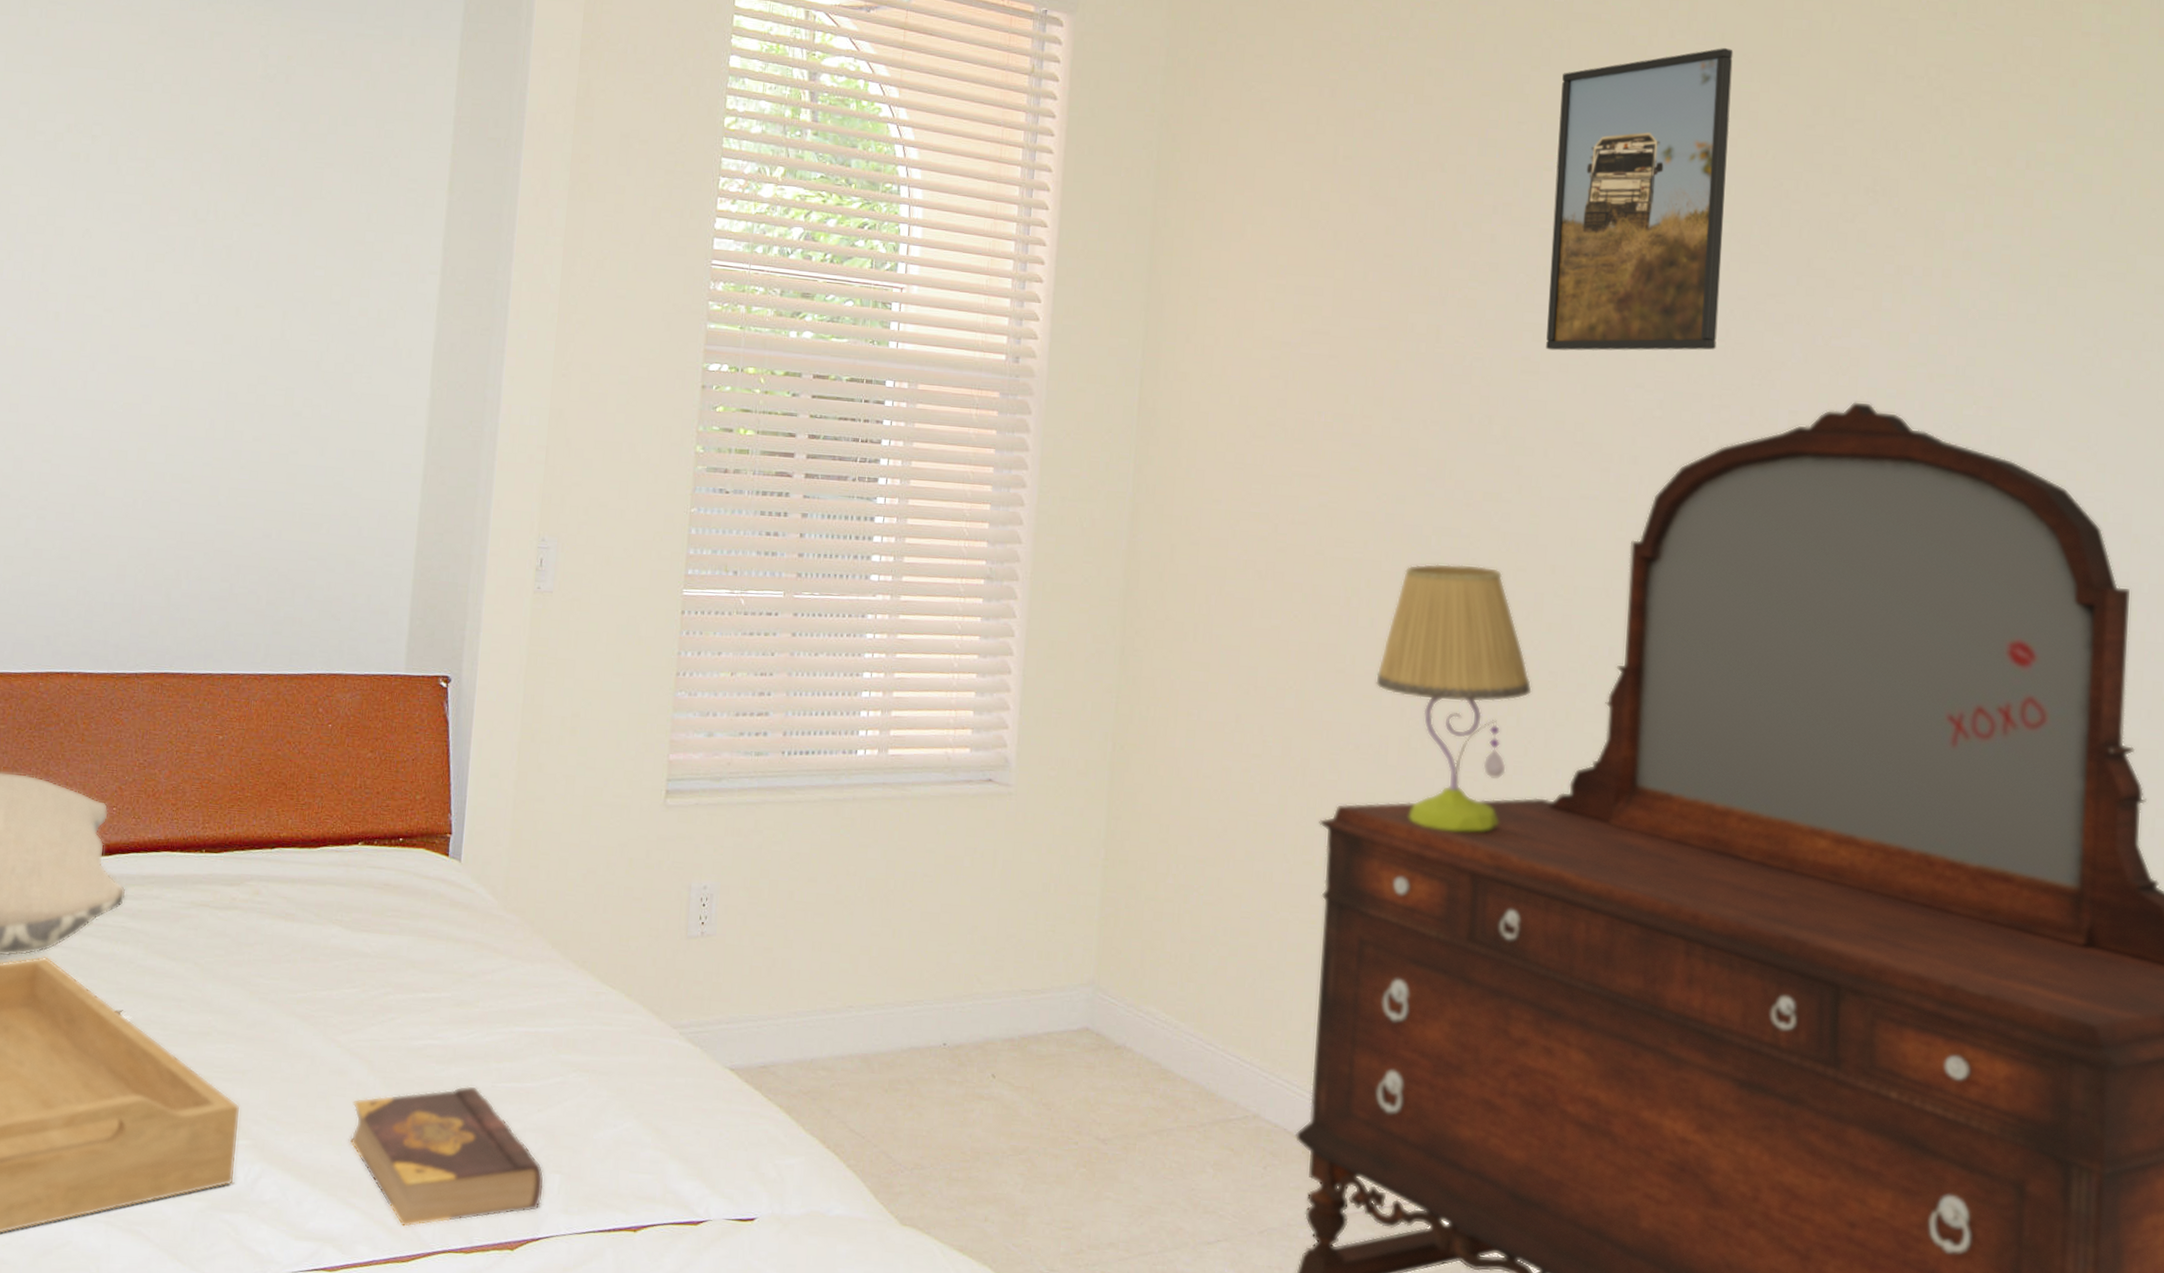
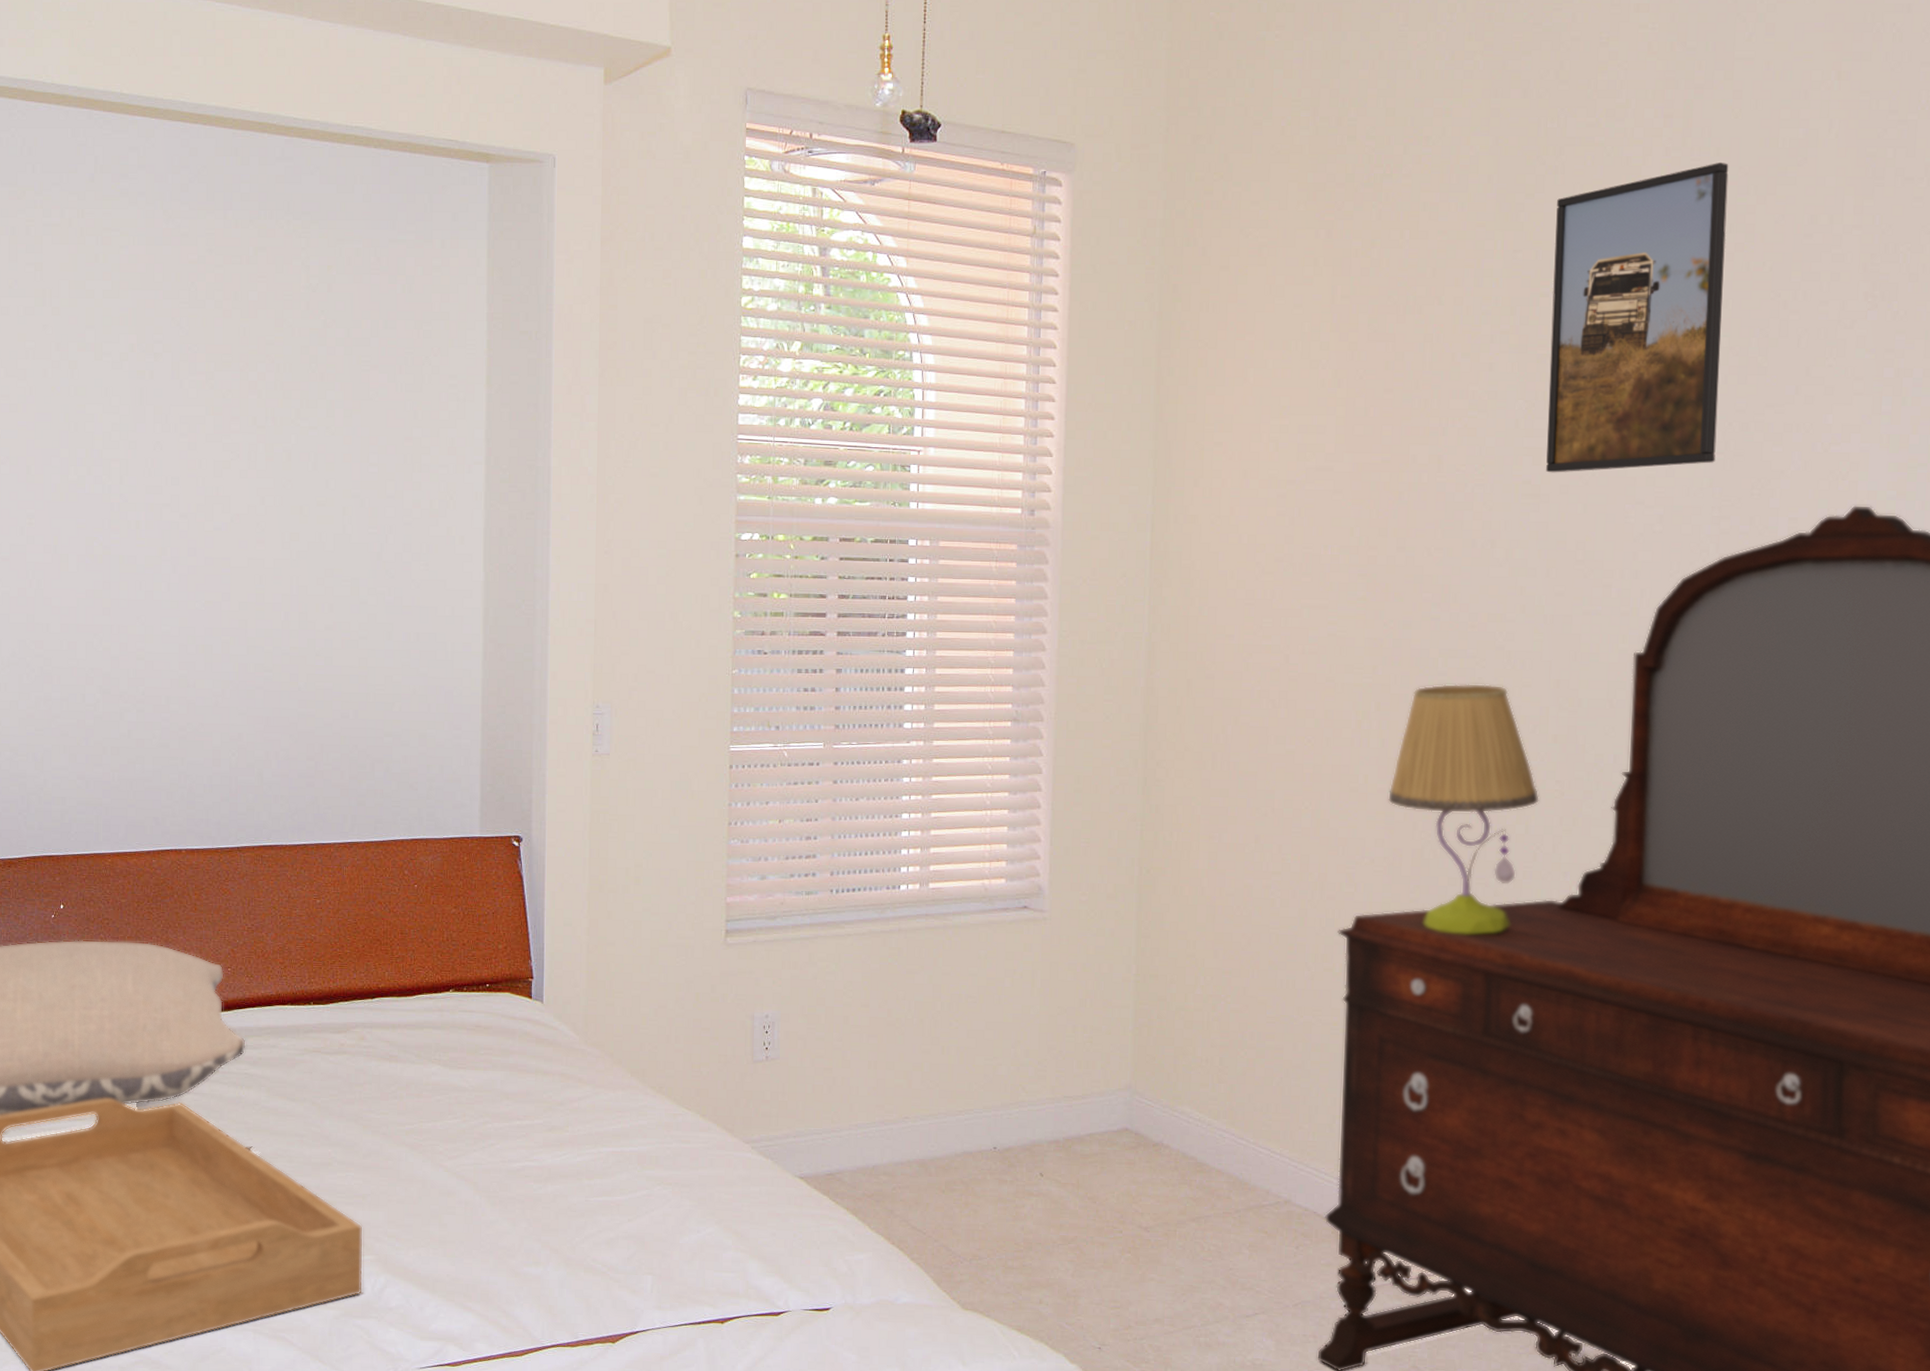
book: present [349,1085,545,1228] -> none [462,1201,639,1327]

